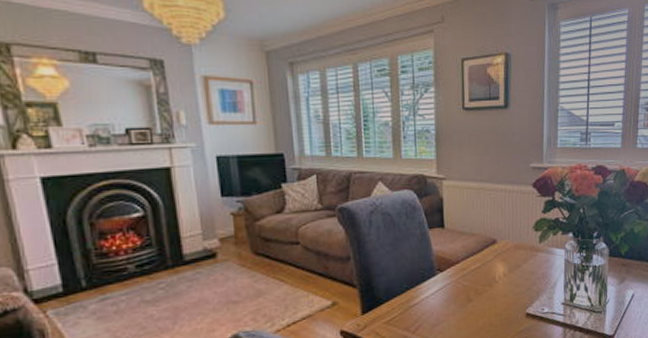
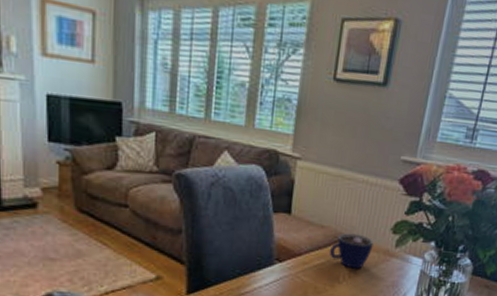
cup: none [482,236,520,268] -> present [329,233,374,269]

